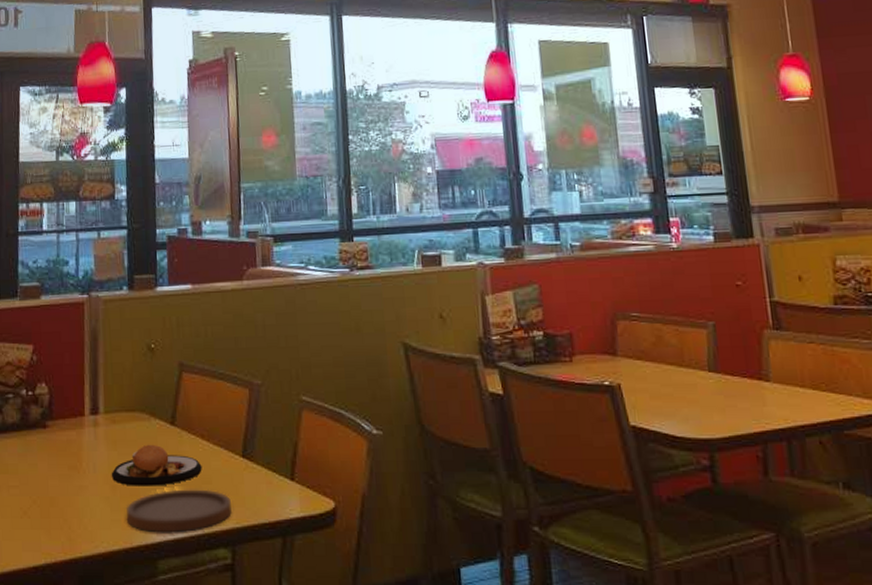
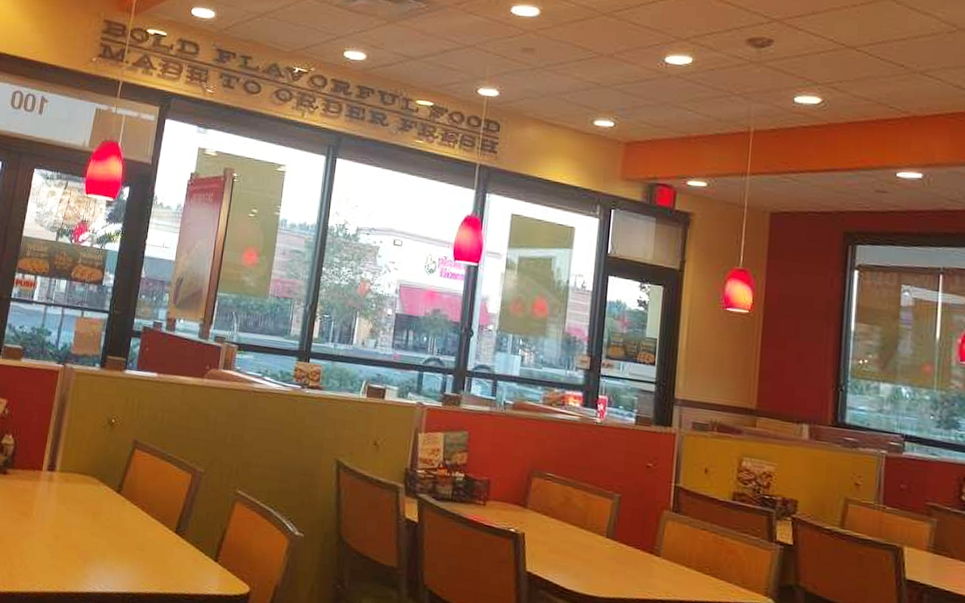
burger: present [111,444,202,486] -> none [56,505,138,545]
tray: present [125,489,232,533] -> none [63,549,158,588]

